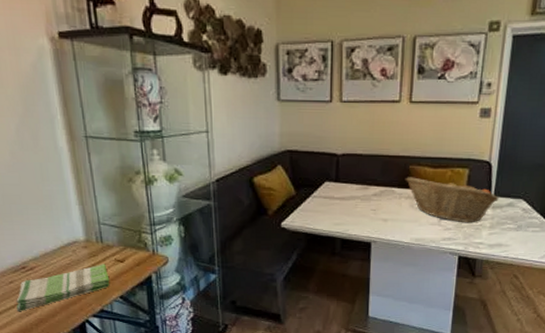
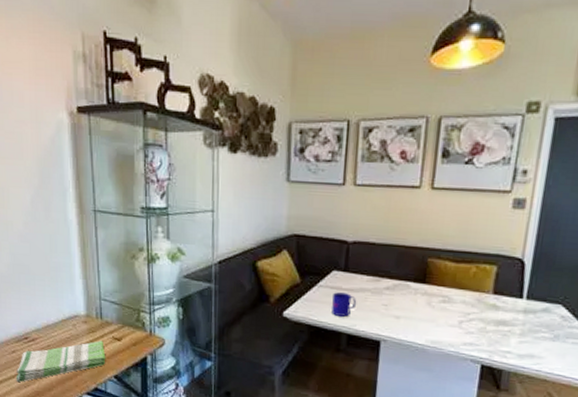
mug: none [326,201,348,223] -> present [332,292,357,317]
fruit basket: present [405,177,499,223] -> none [422,271,532,328]

